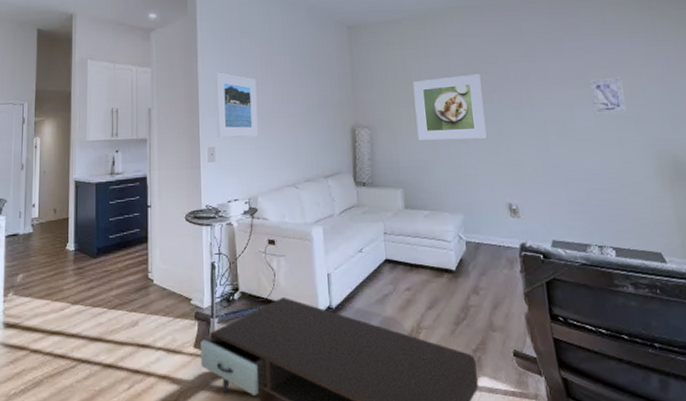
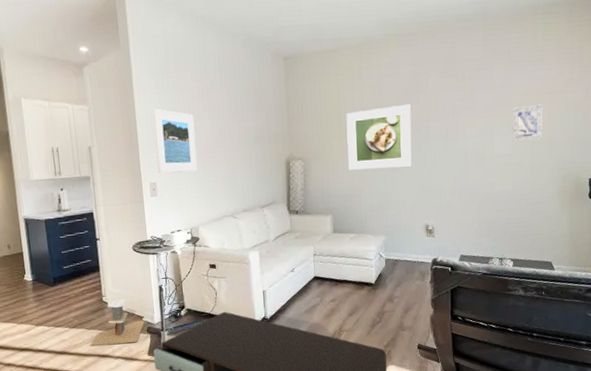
side table: none [129,276,193,332] -> present [90,298,145,346]

